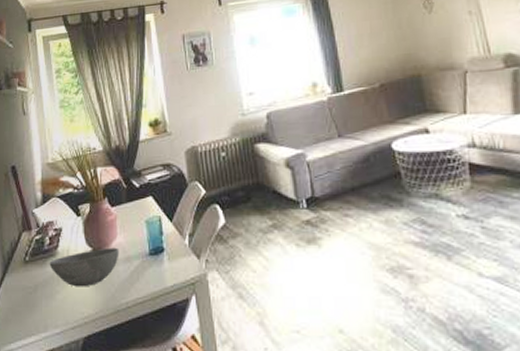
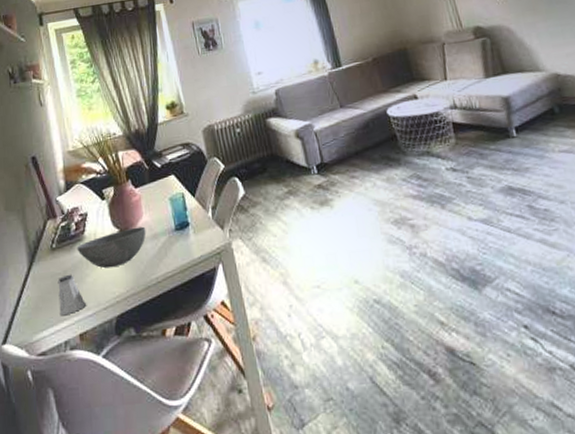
saltshaker: none [28,289,54,331] -> present [58,274,86,316]

